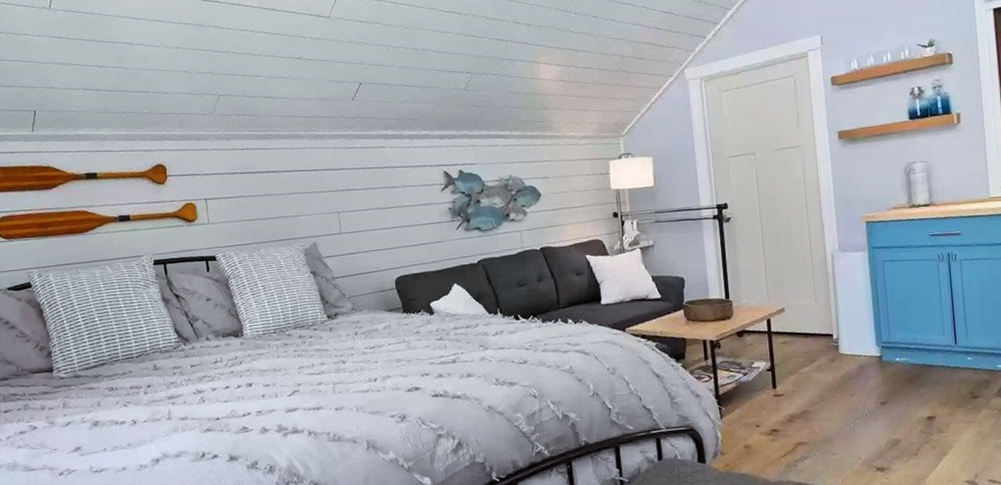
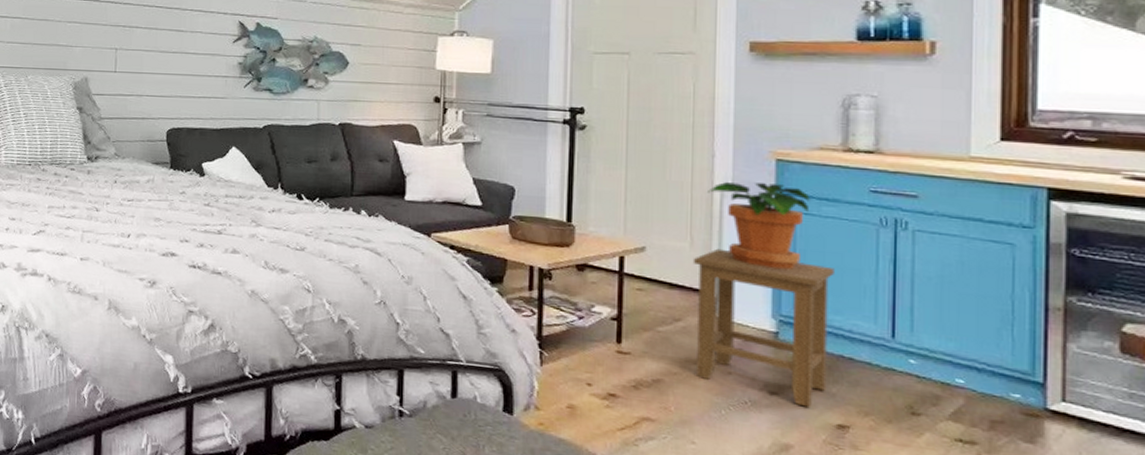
stool: none [818,298,918,409] -> present [692,248,834,407]
potted plant: none [822,241,892,308] -> present [708,182,810,269]

